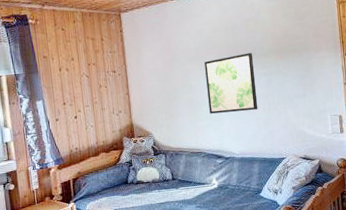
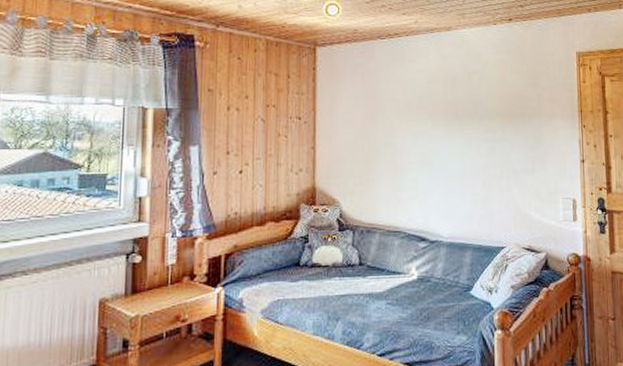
wall art: present [204,53,258,114] -> none [415,112,476,184]

